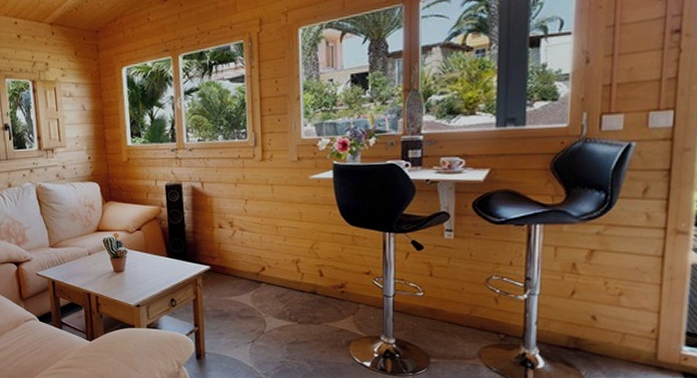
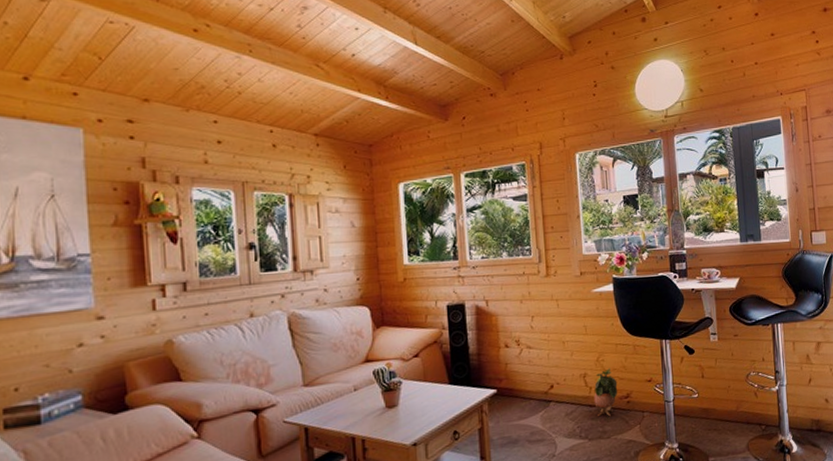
potted plant: none [306,256,332,304] -> present [594,368,618,417]

